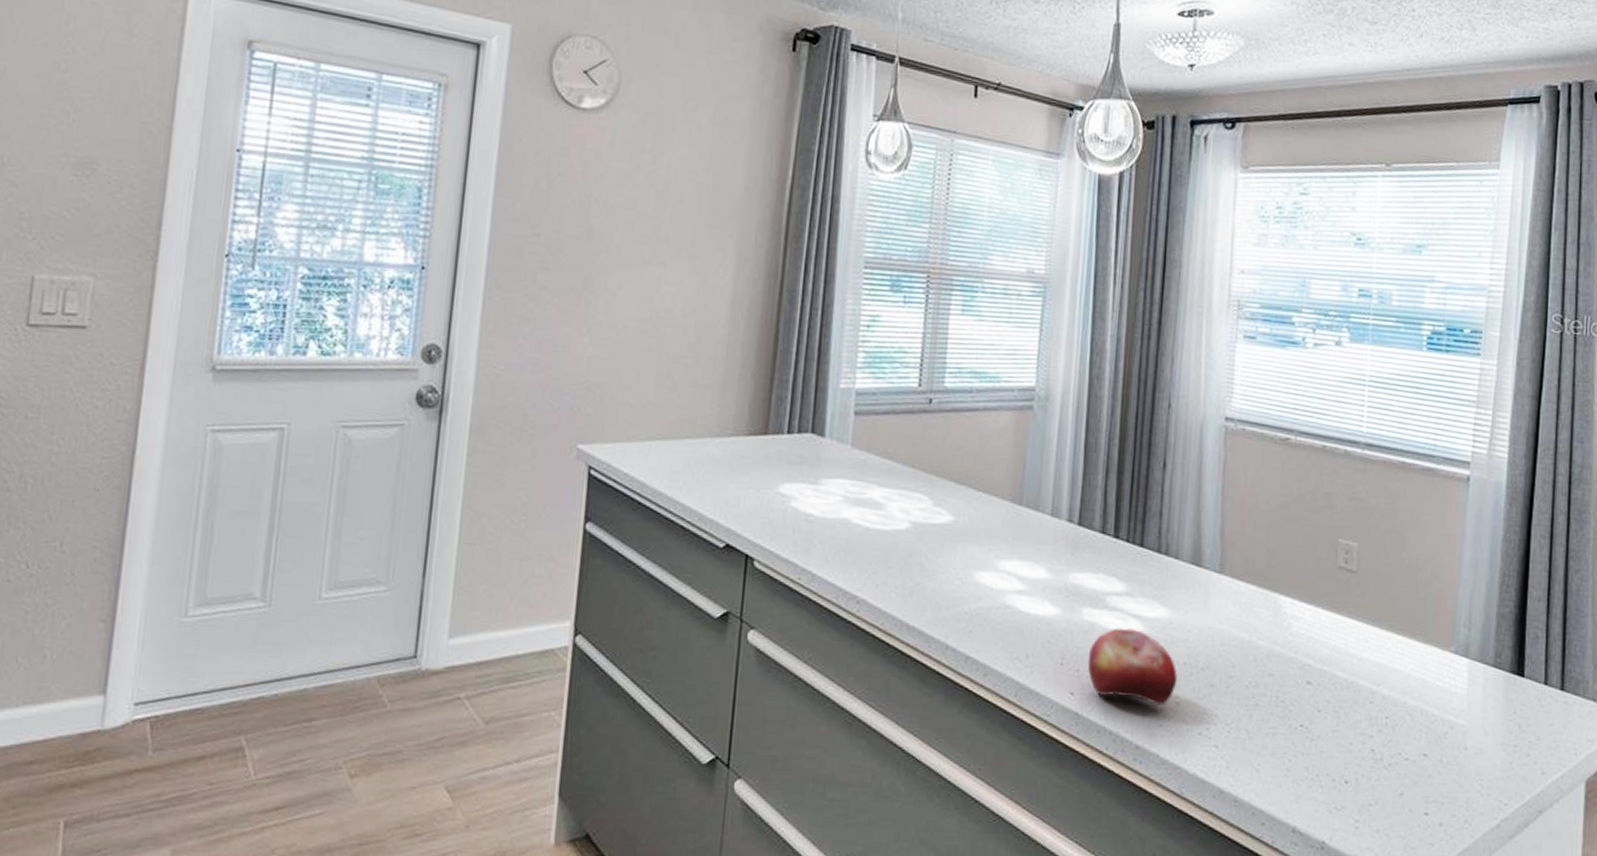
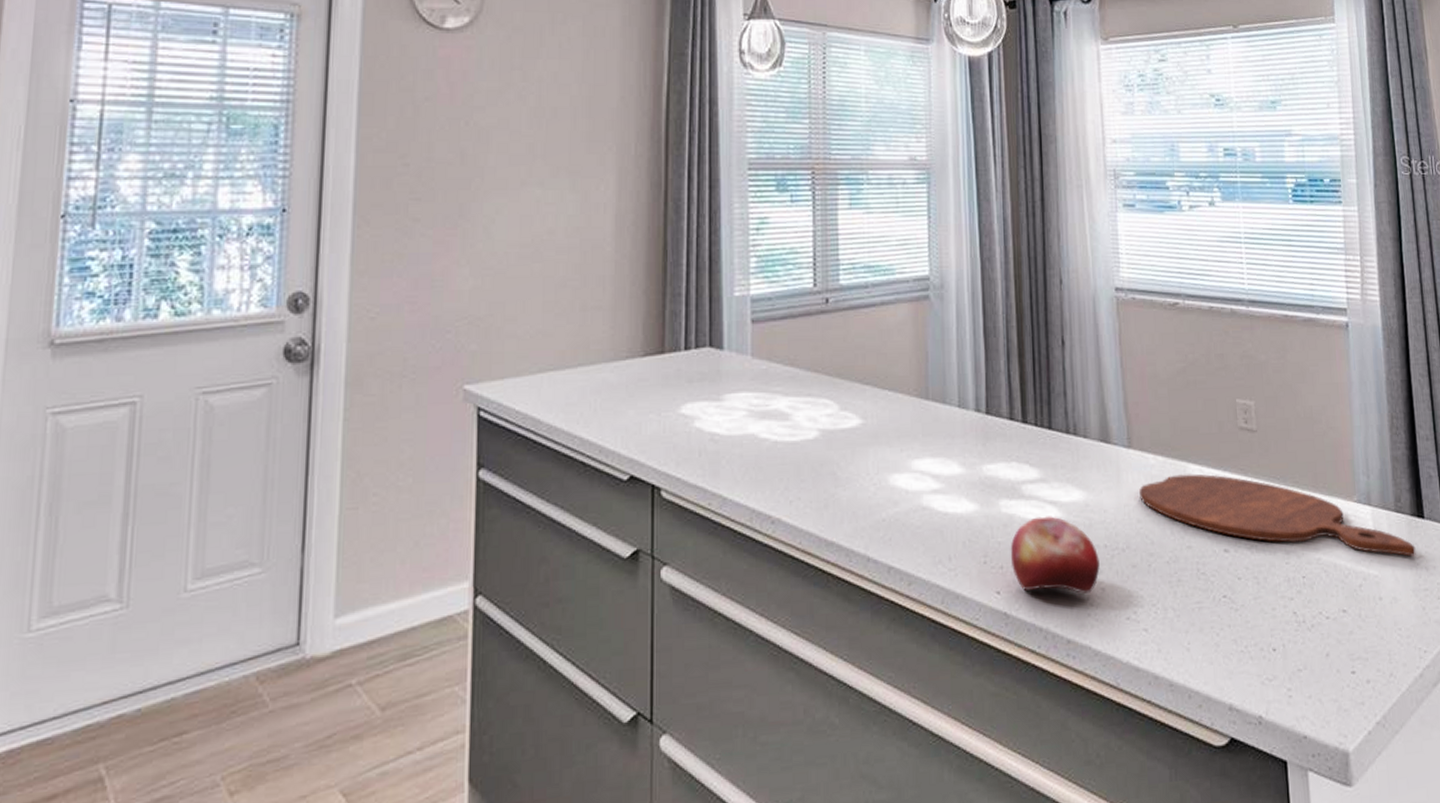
cutting board: none [1226,604,1511,712] -> present [1139,474,1416,557]

